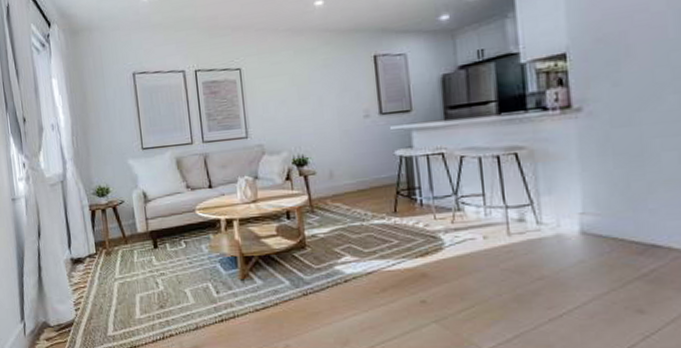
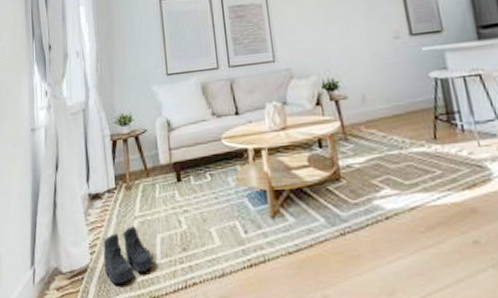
boots: none [86,287,134,336] -> present [103,226,154,285]

